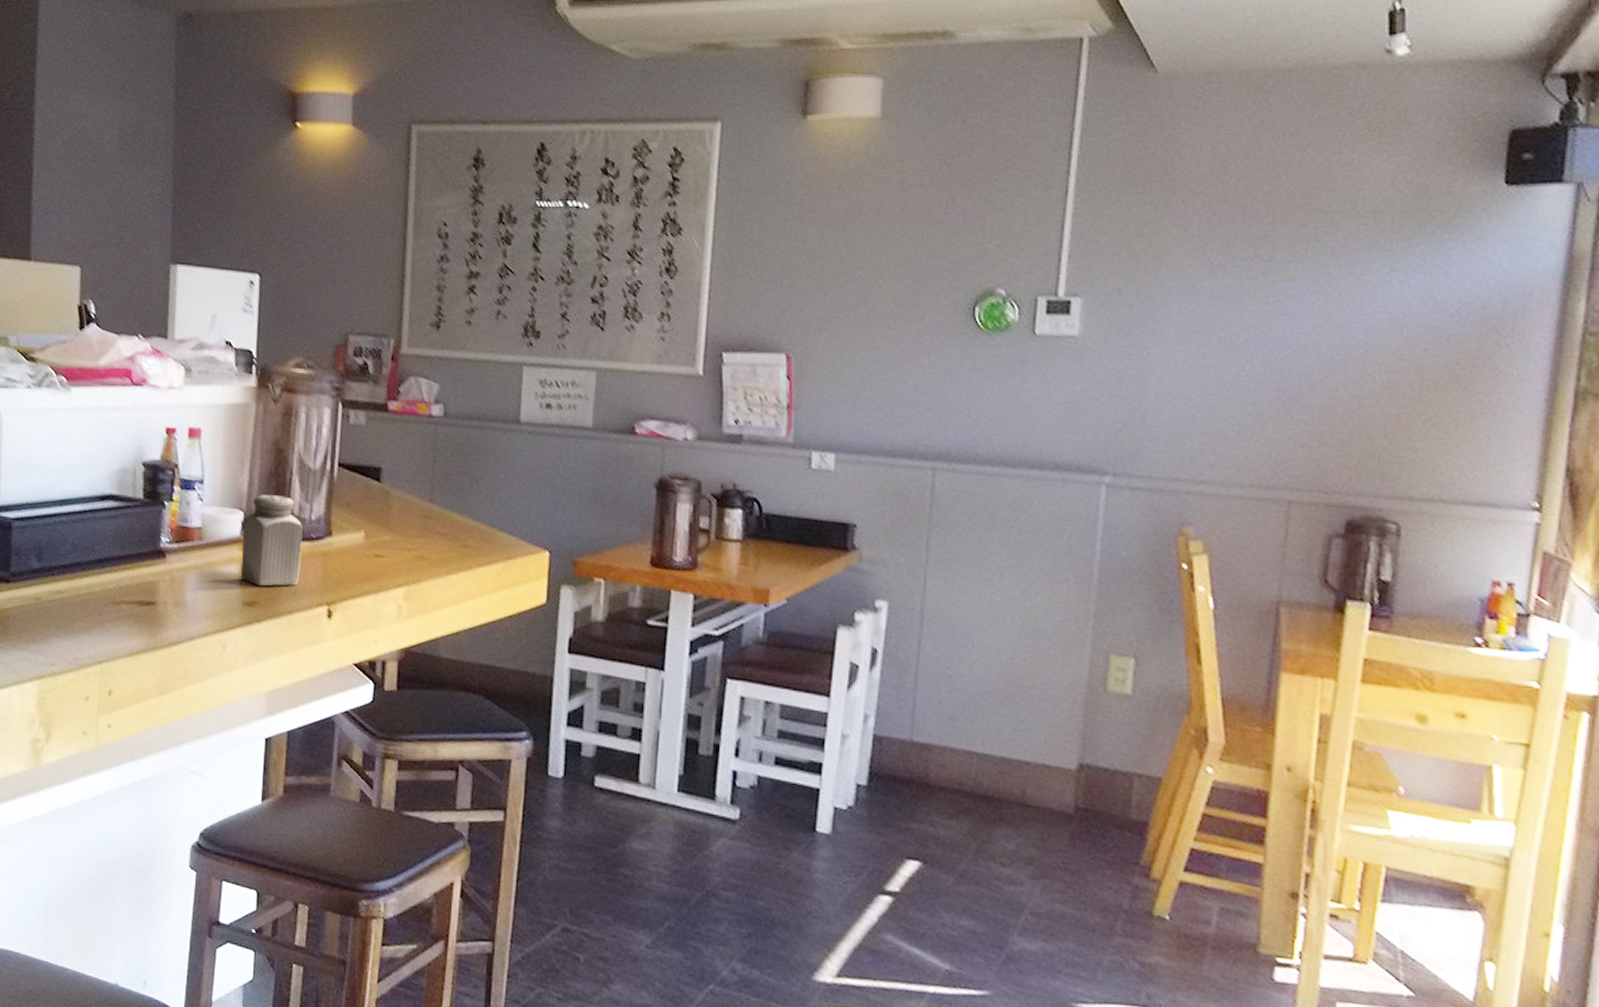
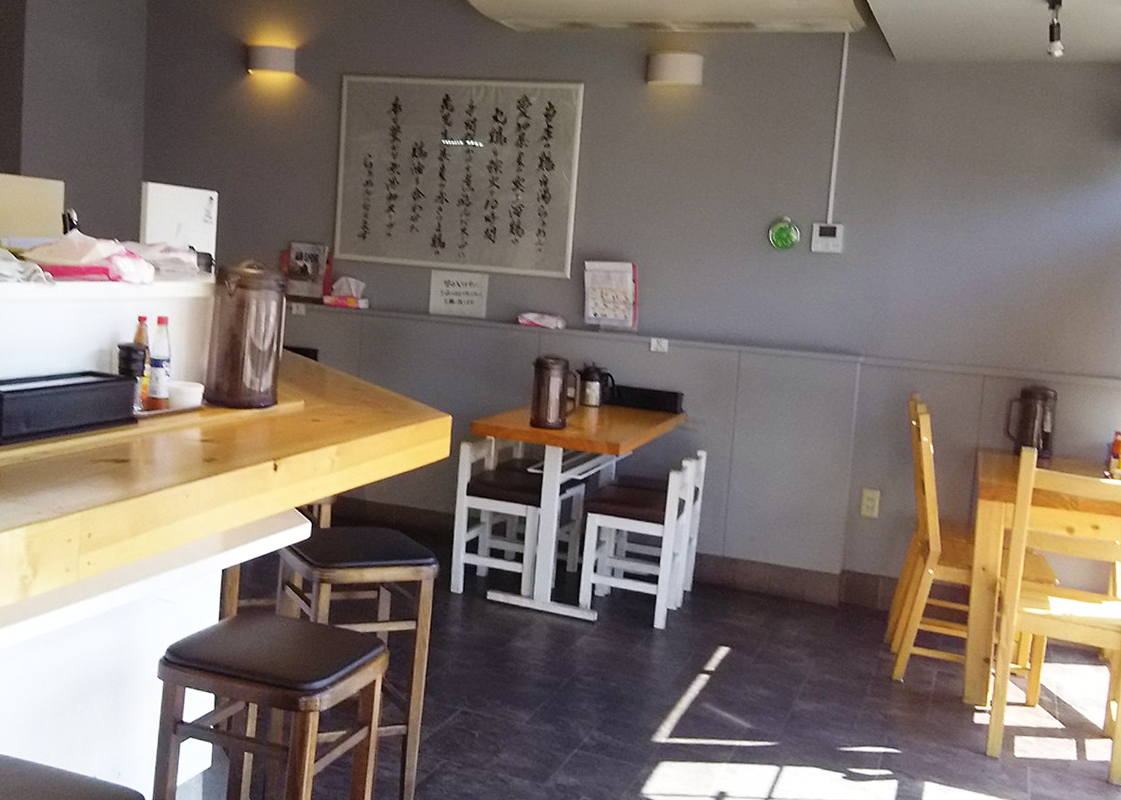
salt shaker: present [240,495,303,587] -> none [201,371,254,446]

